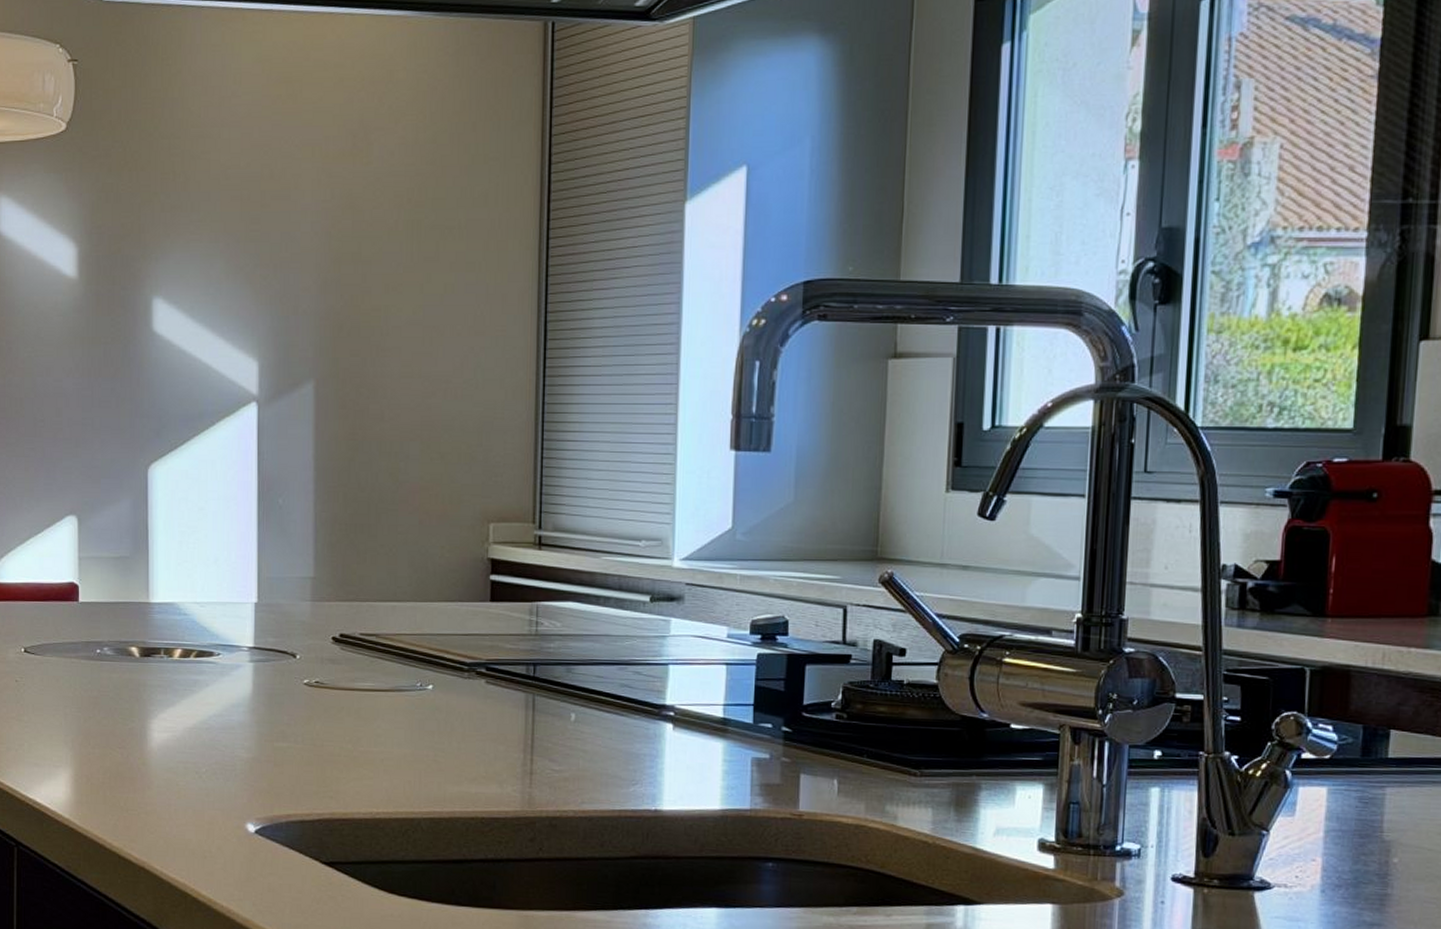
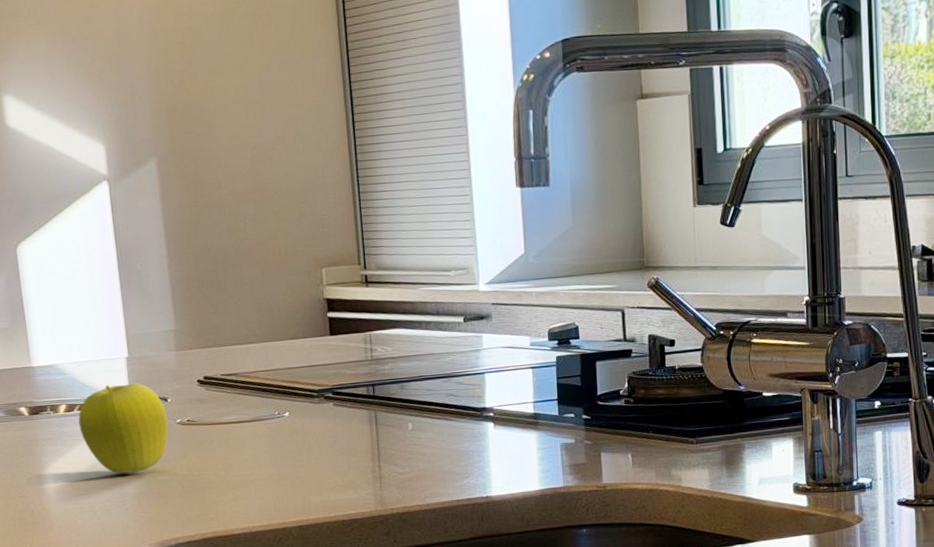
fruit: none [194,632,294,735] -> present [78,383,168,474]

